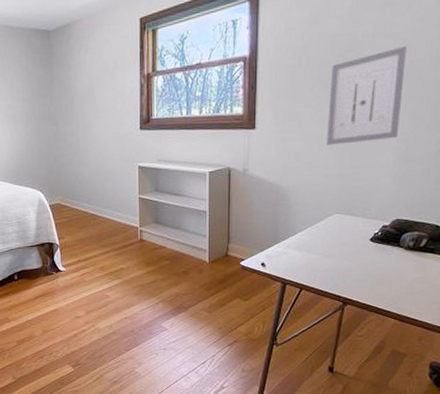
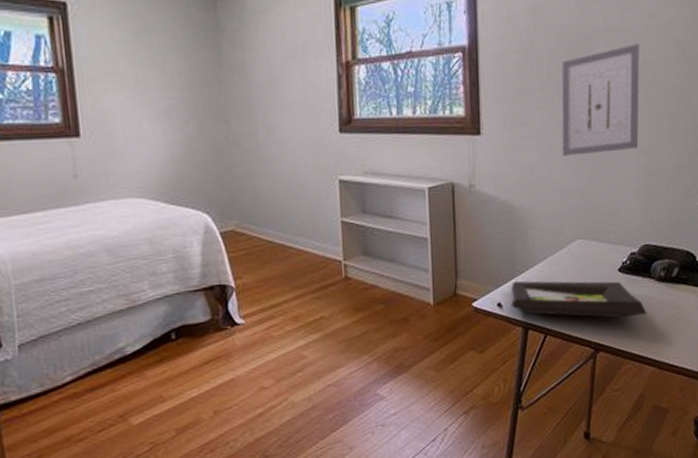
picture frame: none [273,246,394,279] -> present [511,281,647,318]

